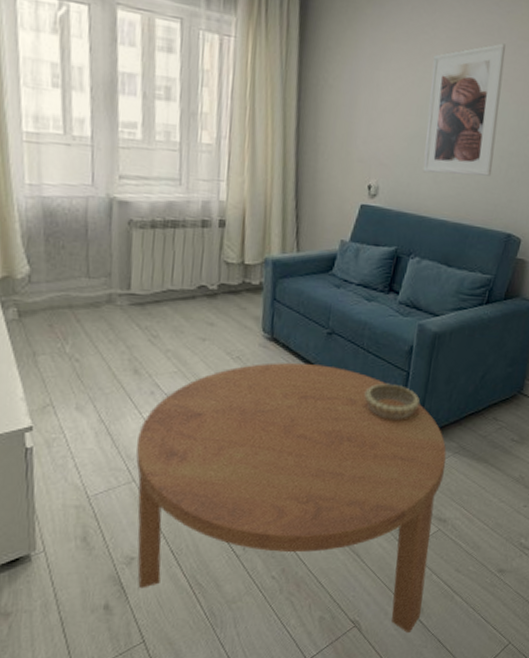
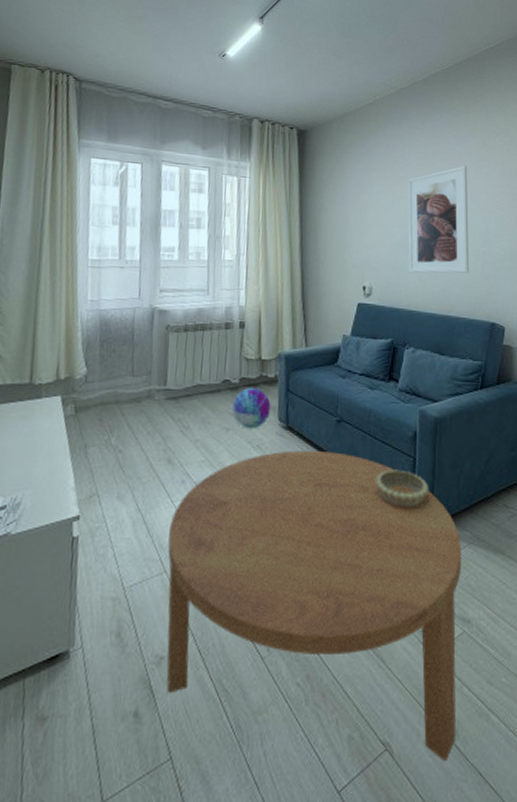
decorative ball: none [209,294,255,340] -> present [232,387,271,429]

